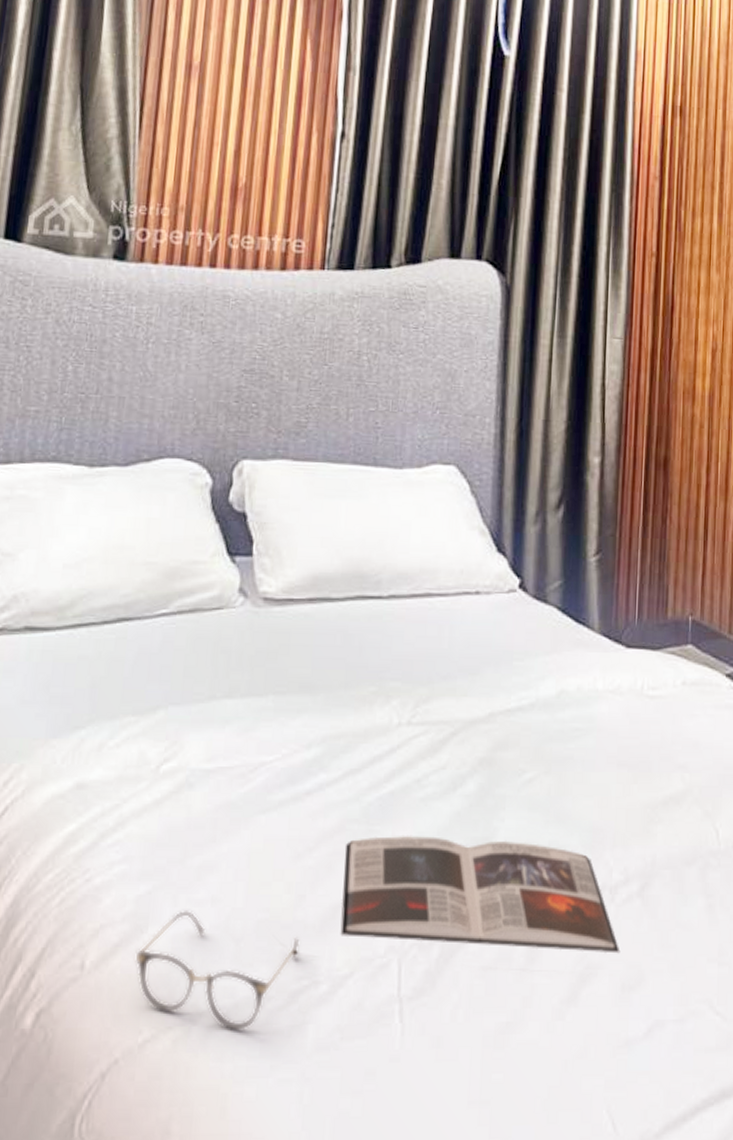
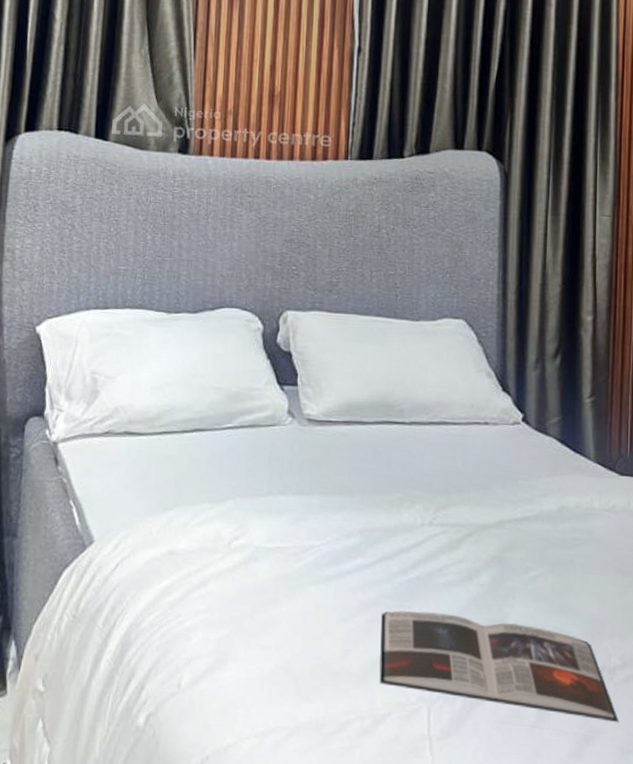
eyeglasses: present [135,911,300,1031] -> none [218,652,347,747]

